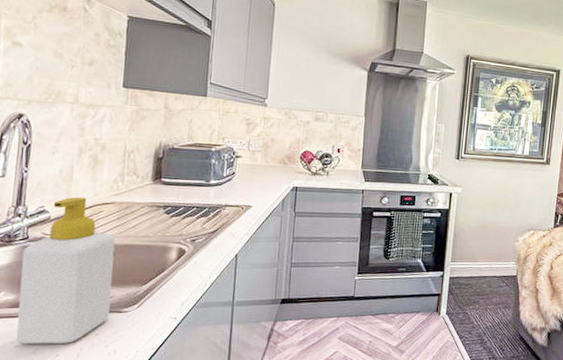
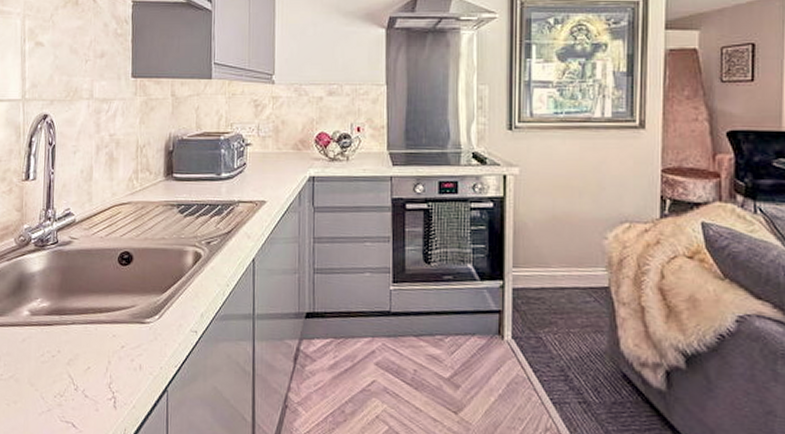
soap bottle: present [16,196,115,345] -> none [53,197,134,356]

